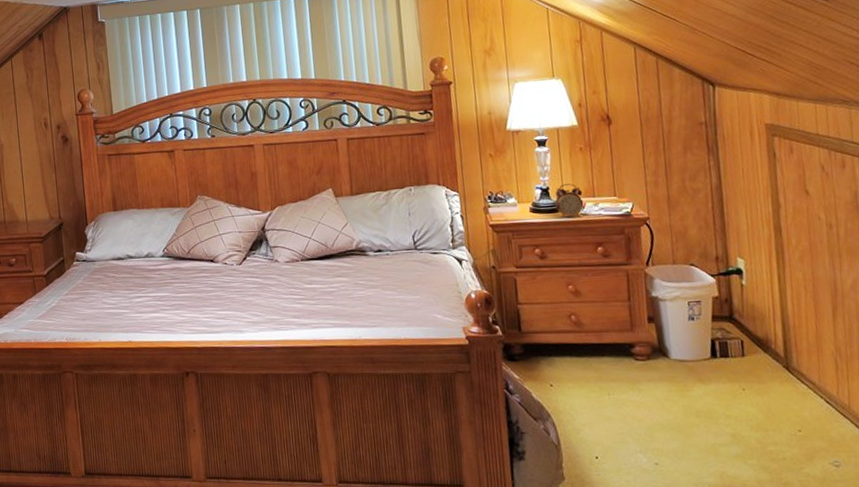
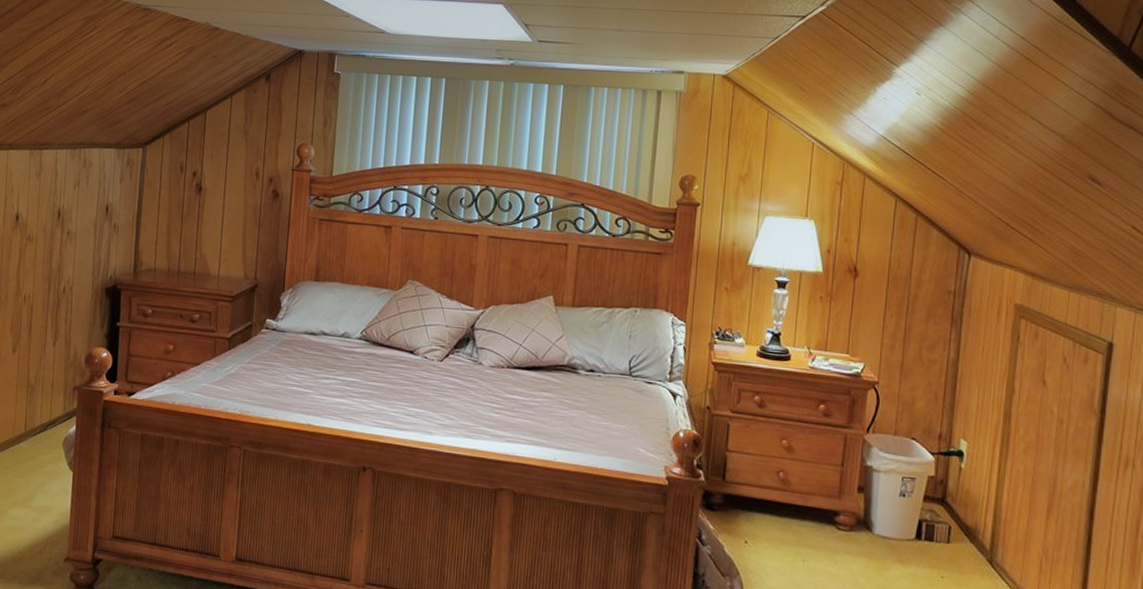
alarm clock: present [555,183,584,219] -> none [784,332,815,370]

